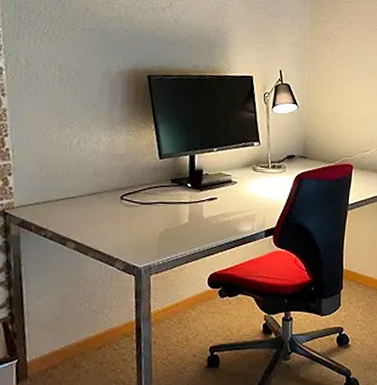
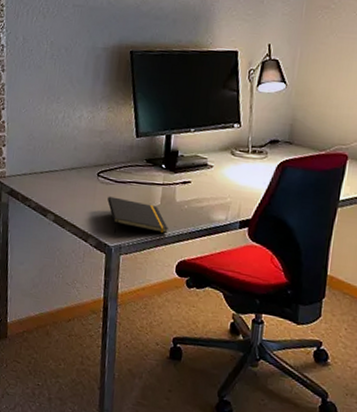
notepad: none [133,218,198,255] -> present [107,196,168,234]

